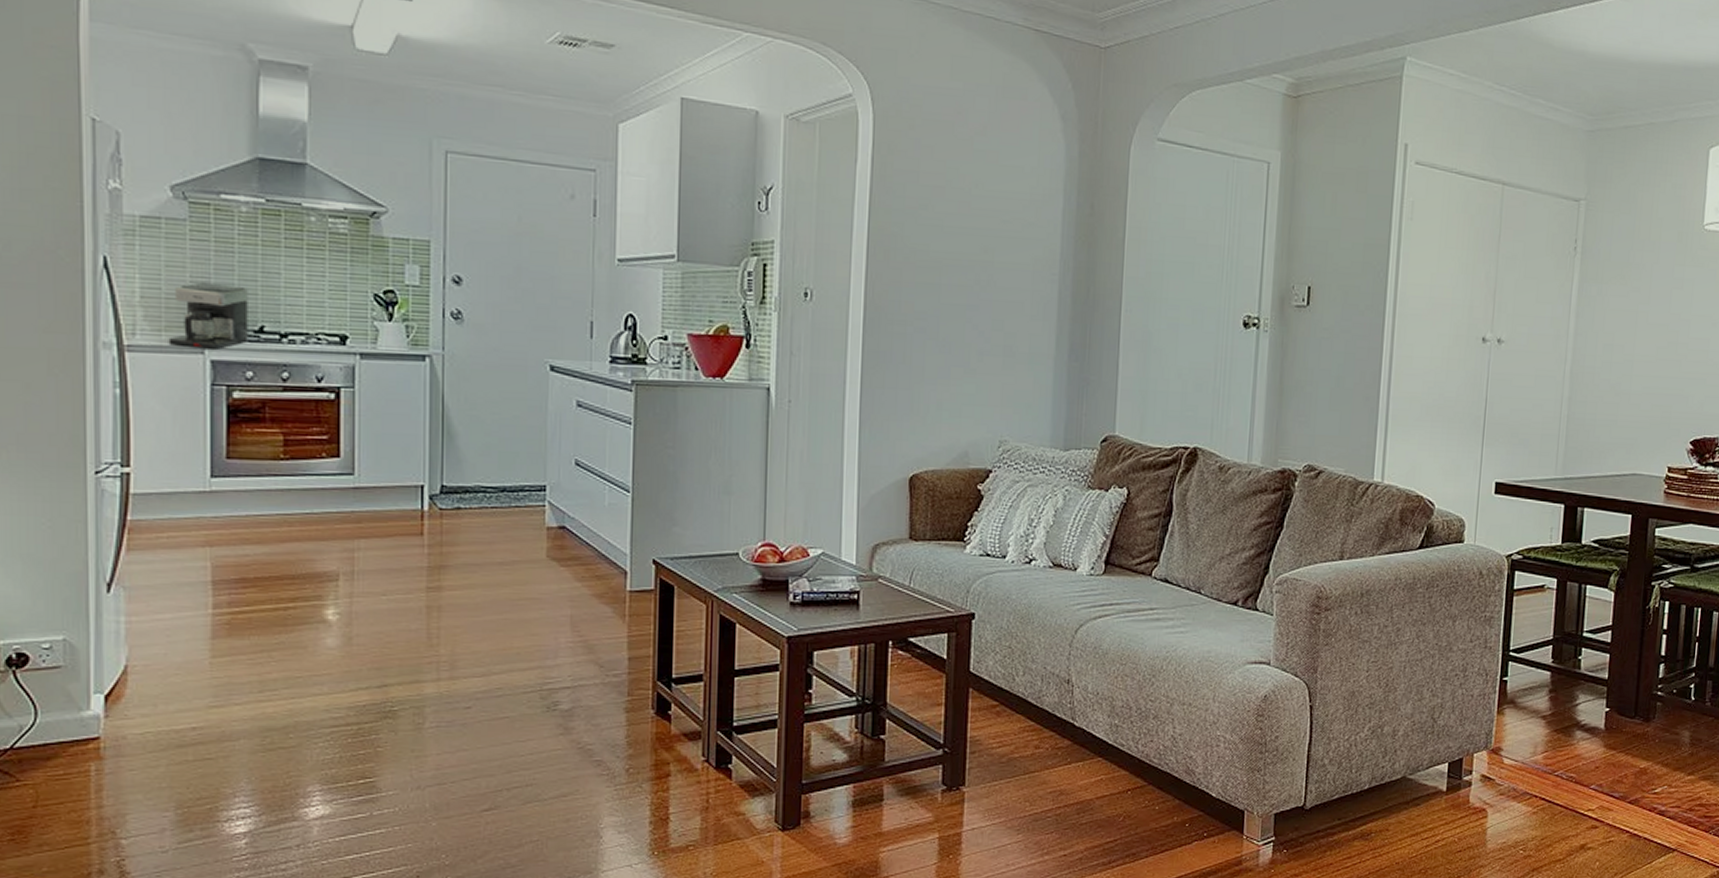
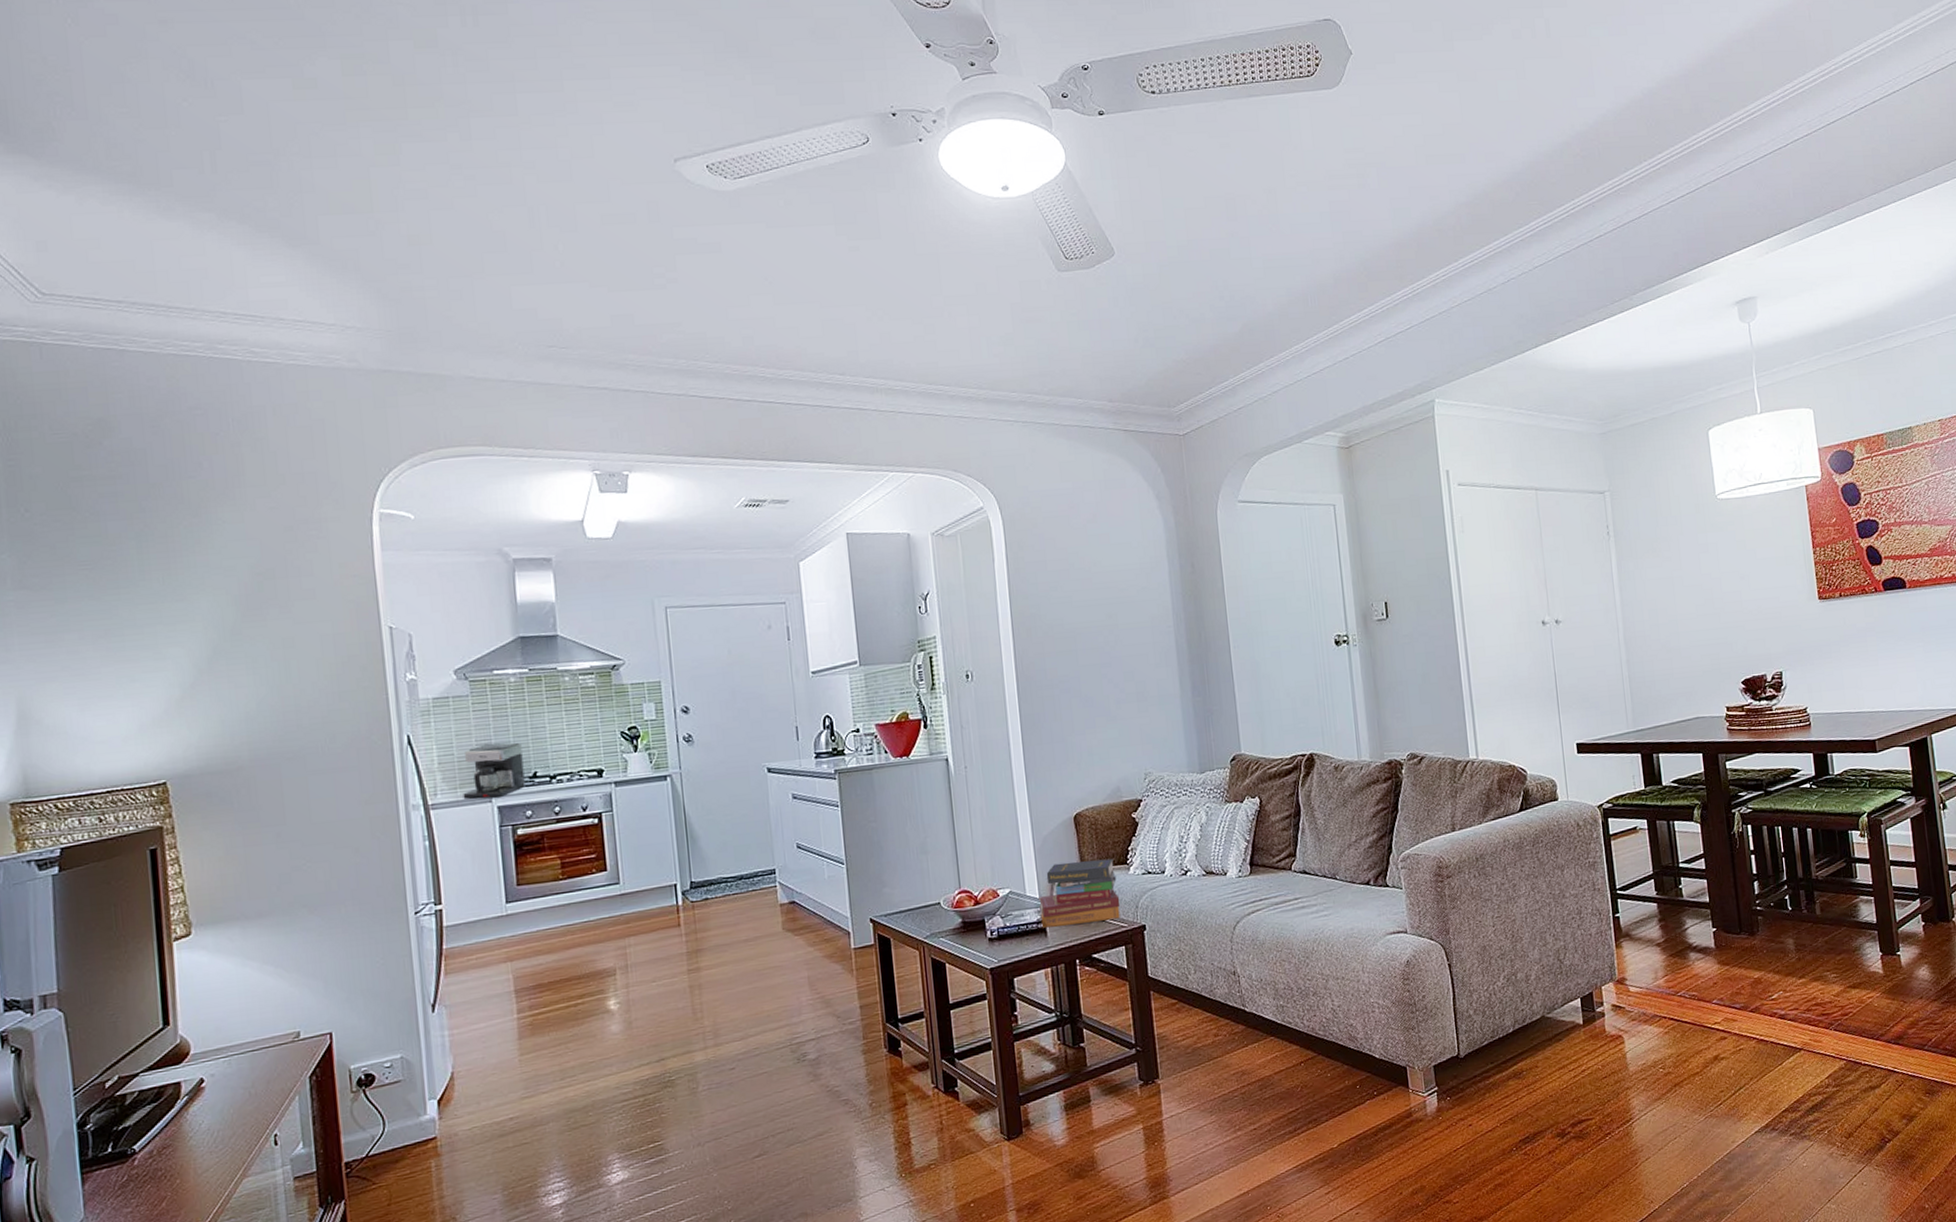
books: none [854,528,950,602] -> present [1039,858,1121,928]

